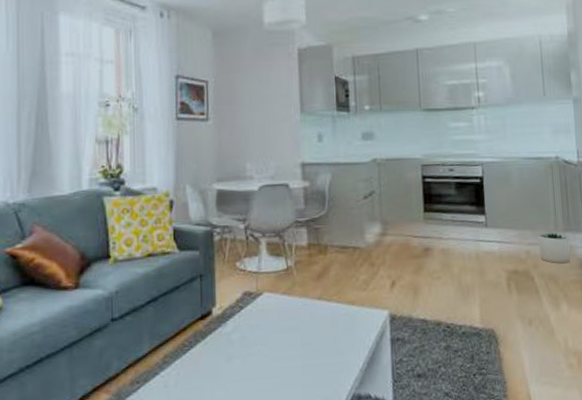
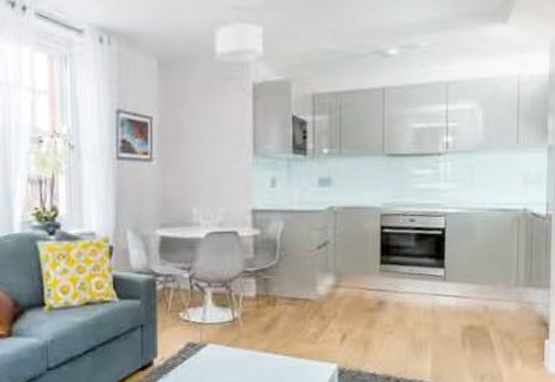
planter: present [538,232,571,264] -> none [497,287,530,320]

